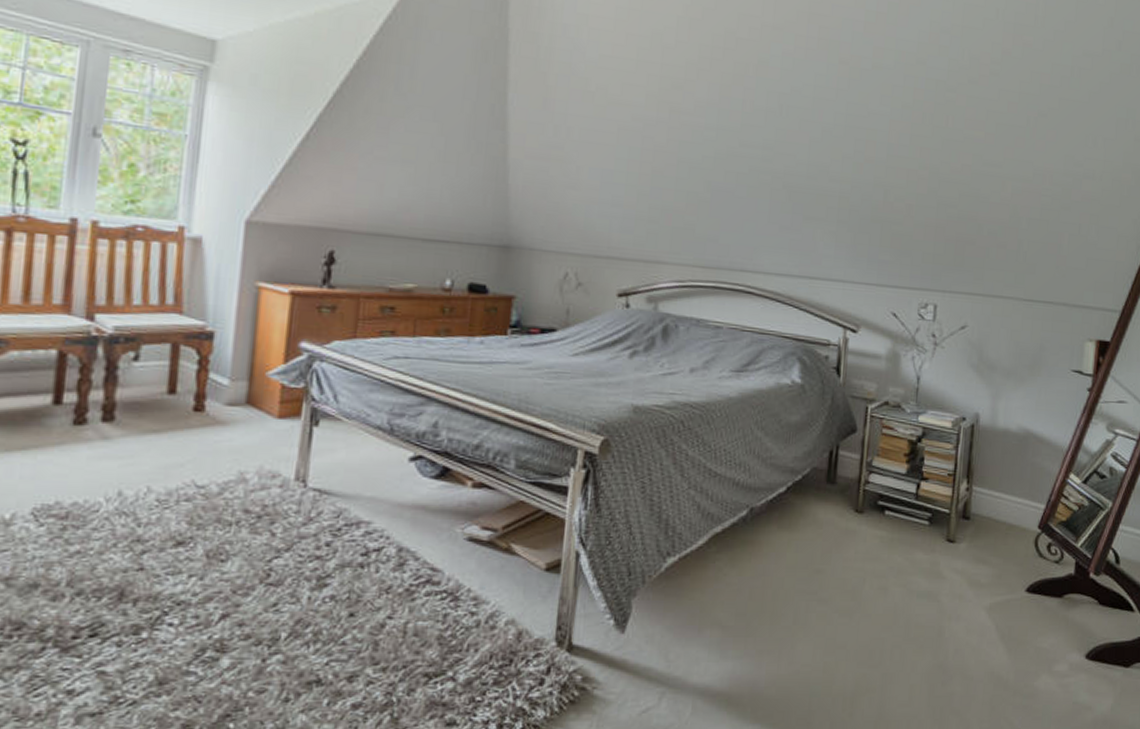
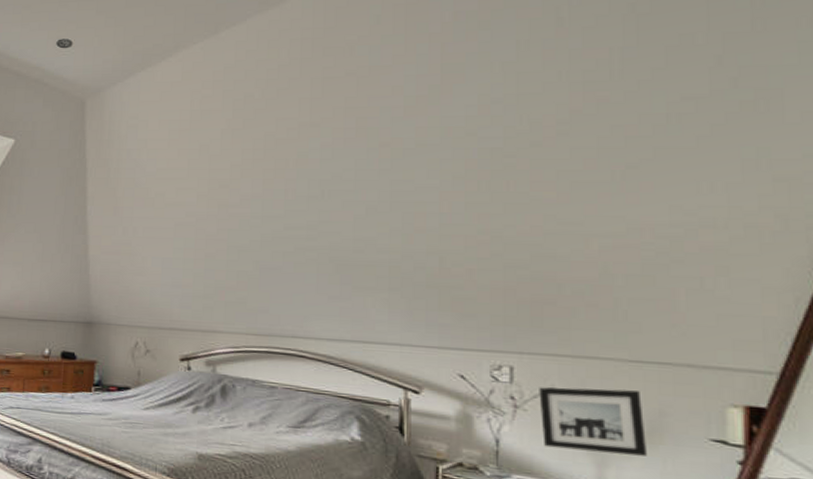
wall art: none [954,325,1029,387] -> present [539,387,648,456]

